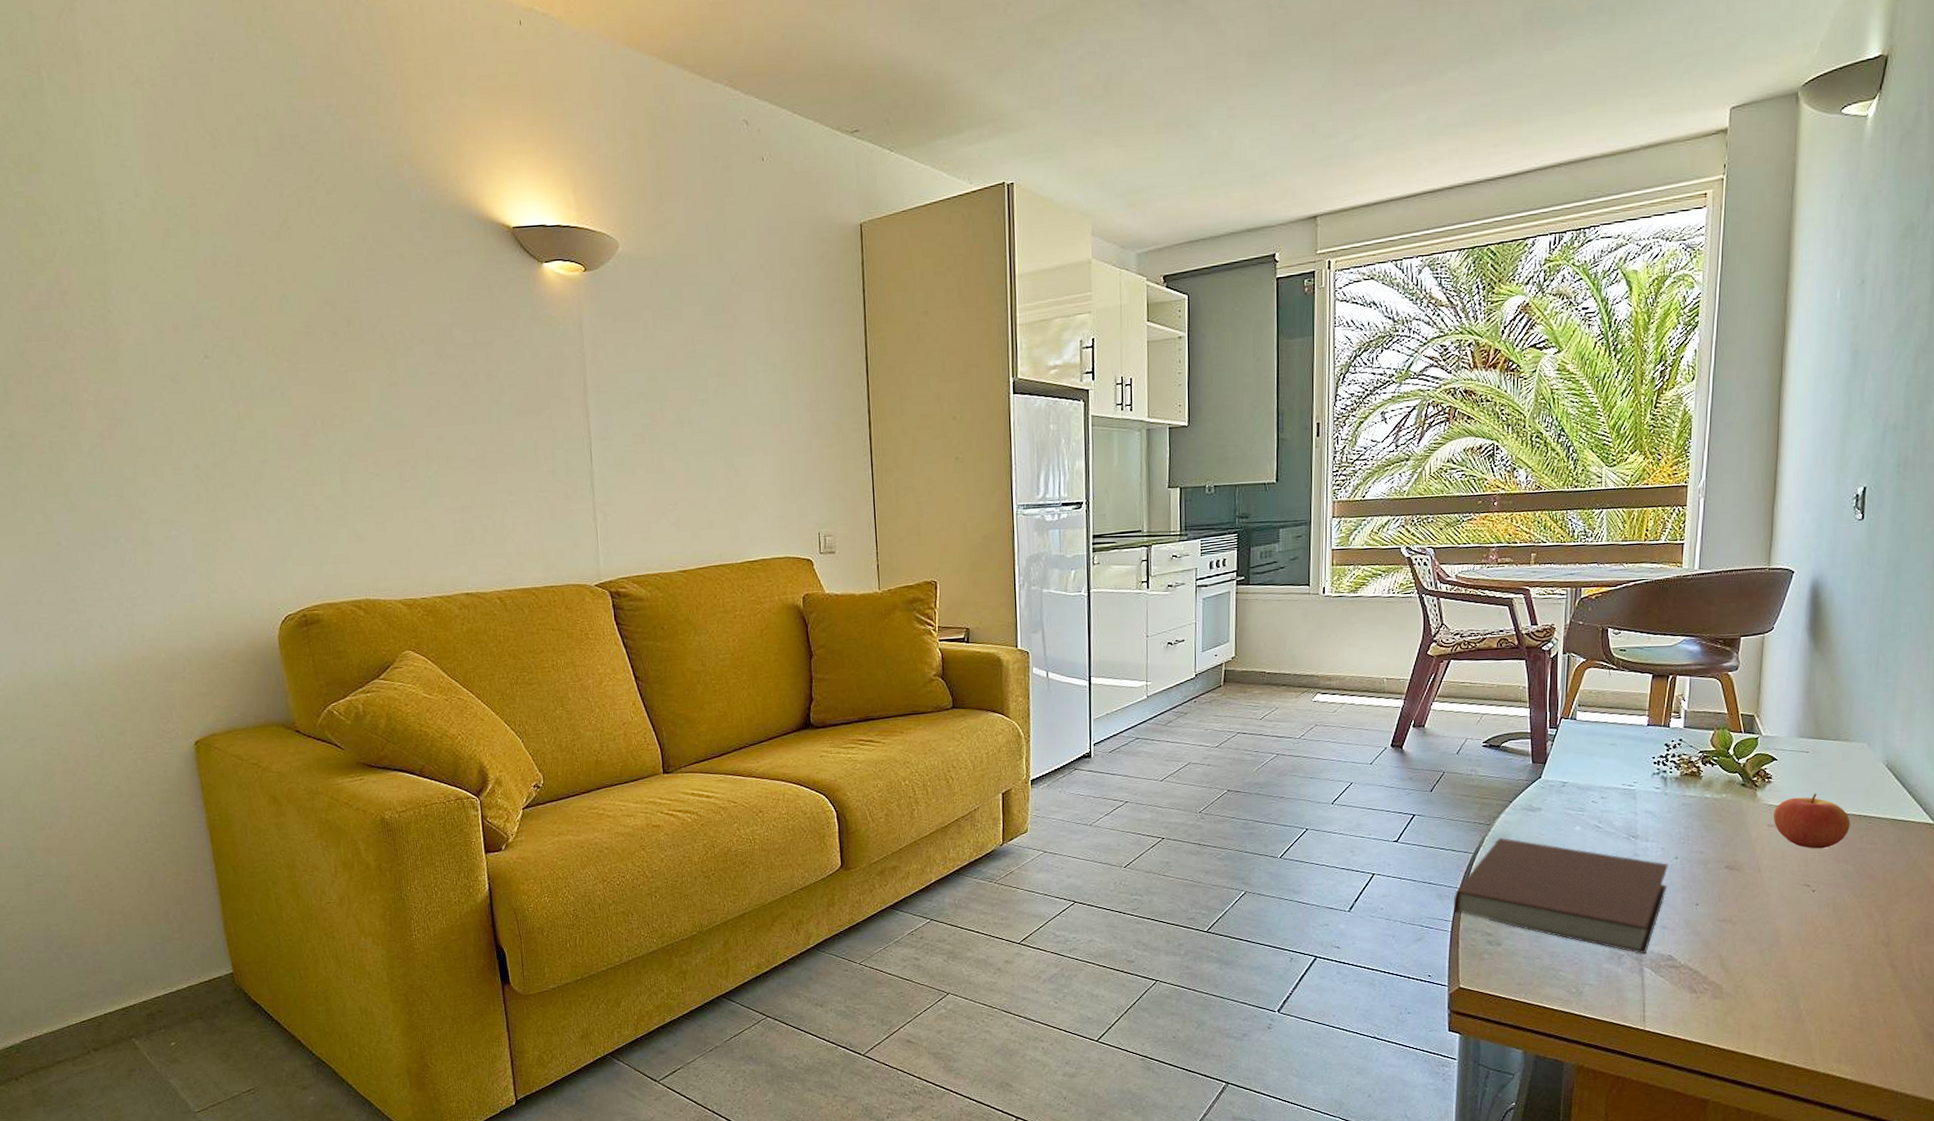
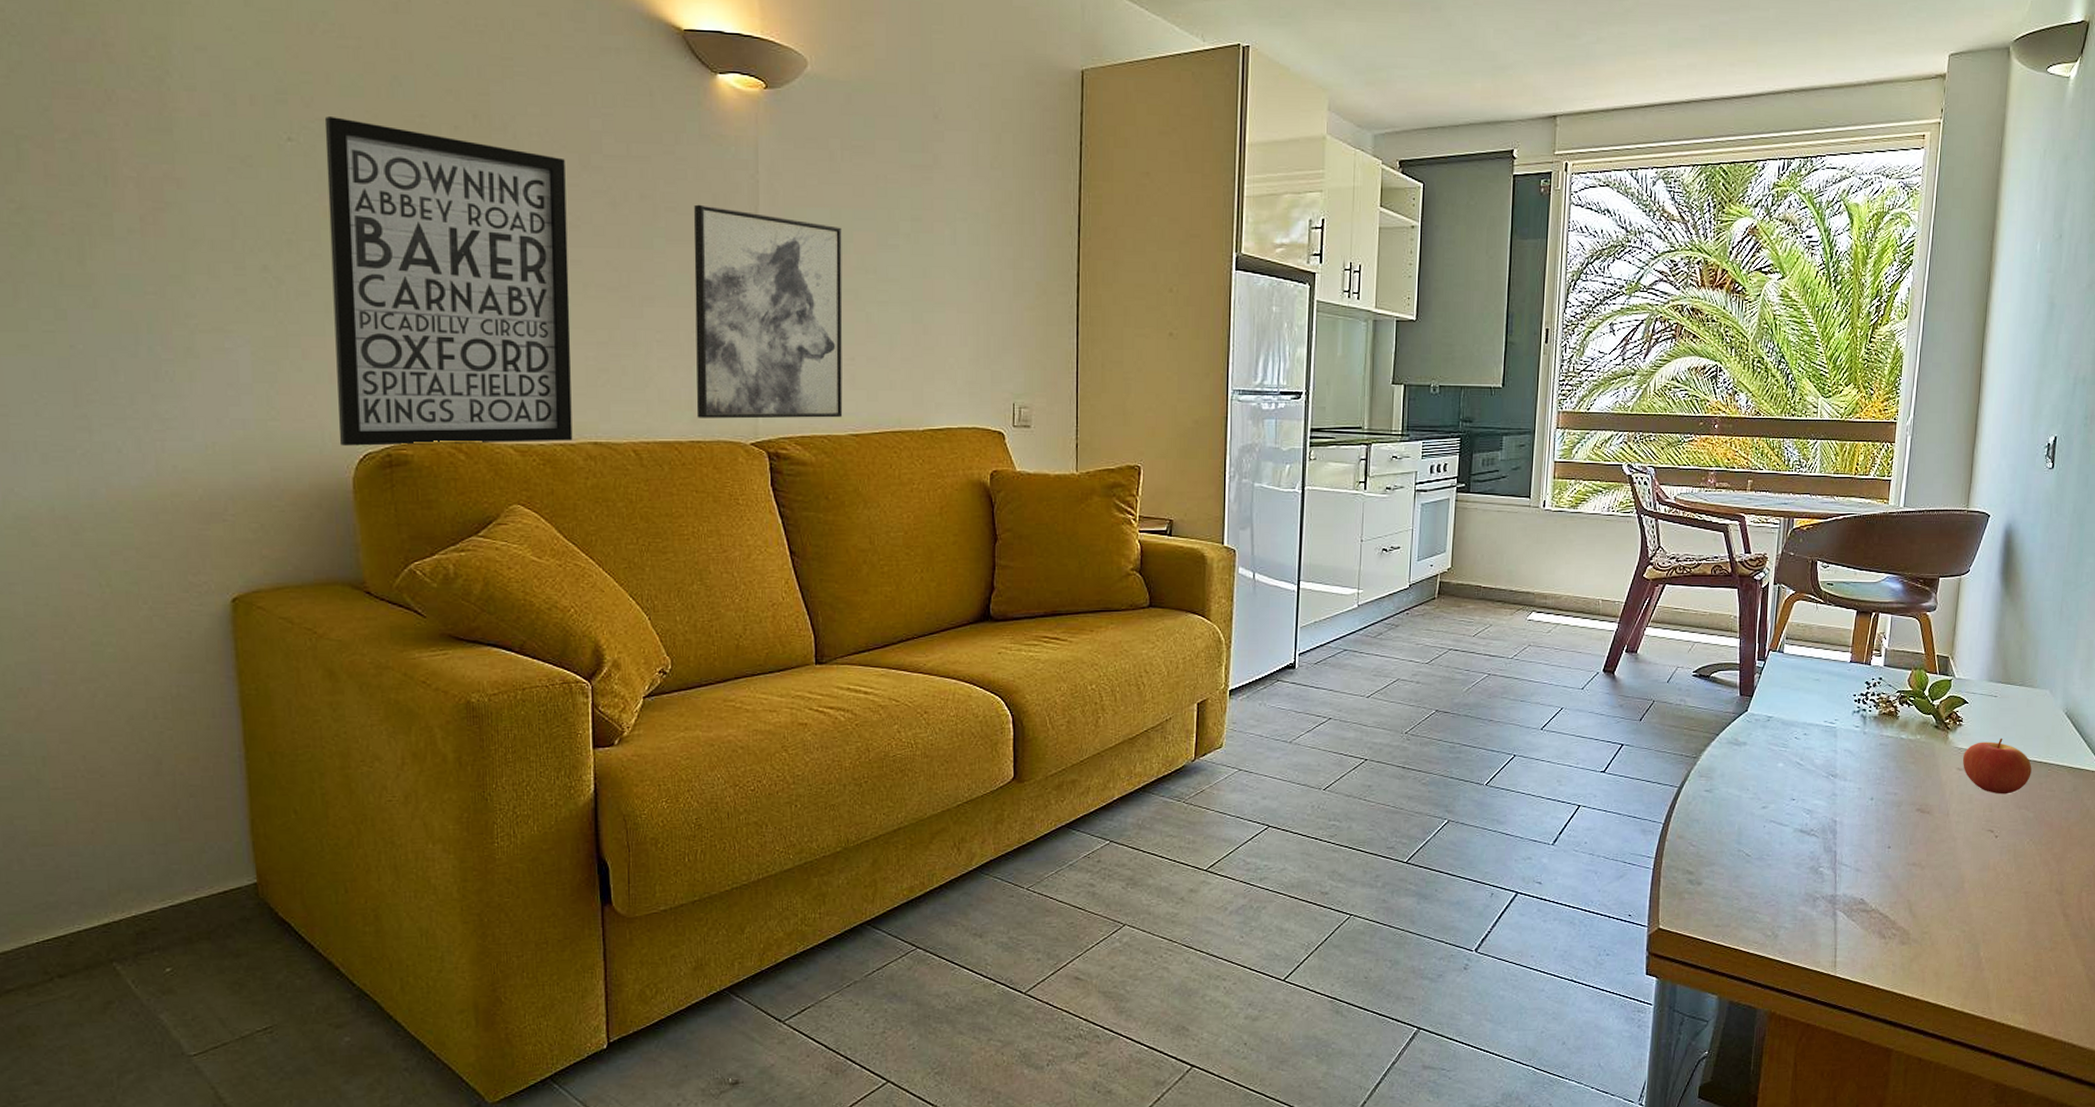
wall art: none [231,334,449,610] -> present [324,116,573,446]
wall art: none [533,379,671,566] -> present [694,204,843,419]
notebook: present [1453,838,1668,955] -> none [1656,772,1864,898]

